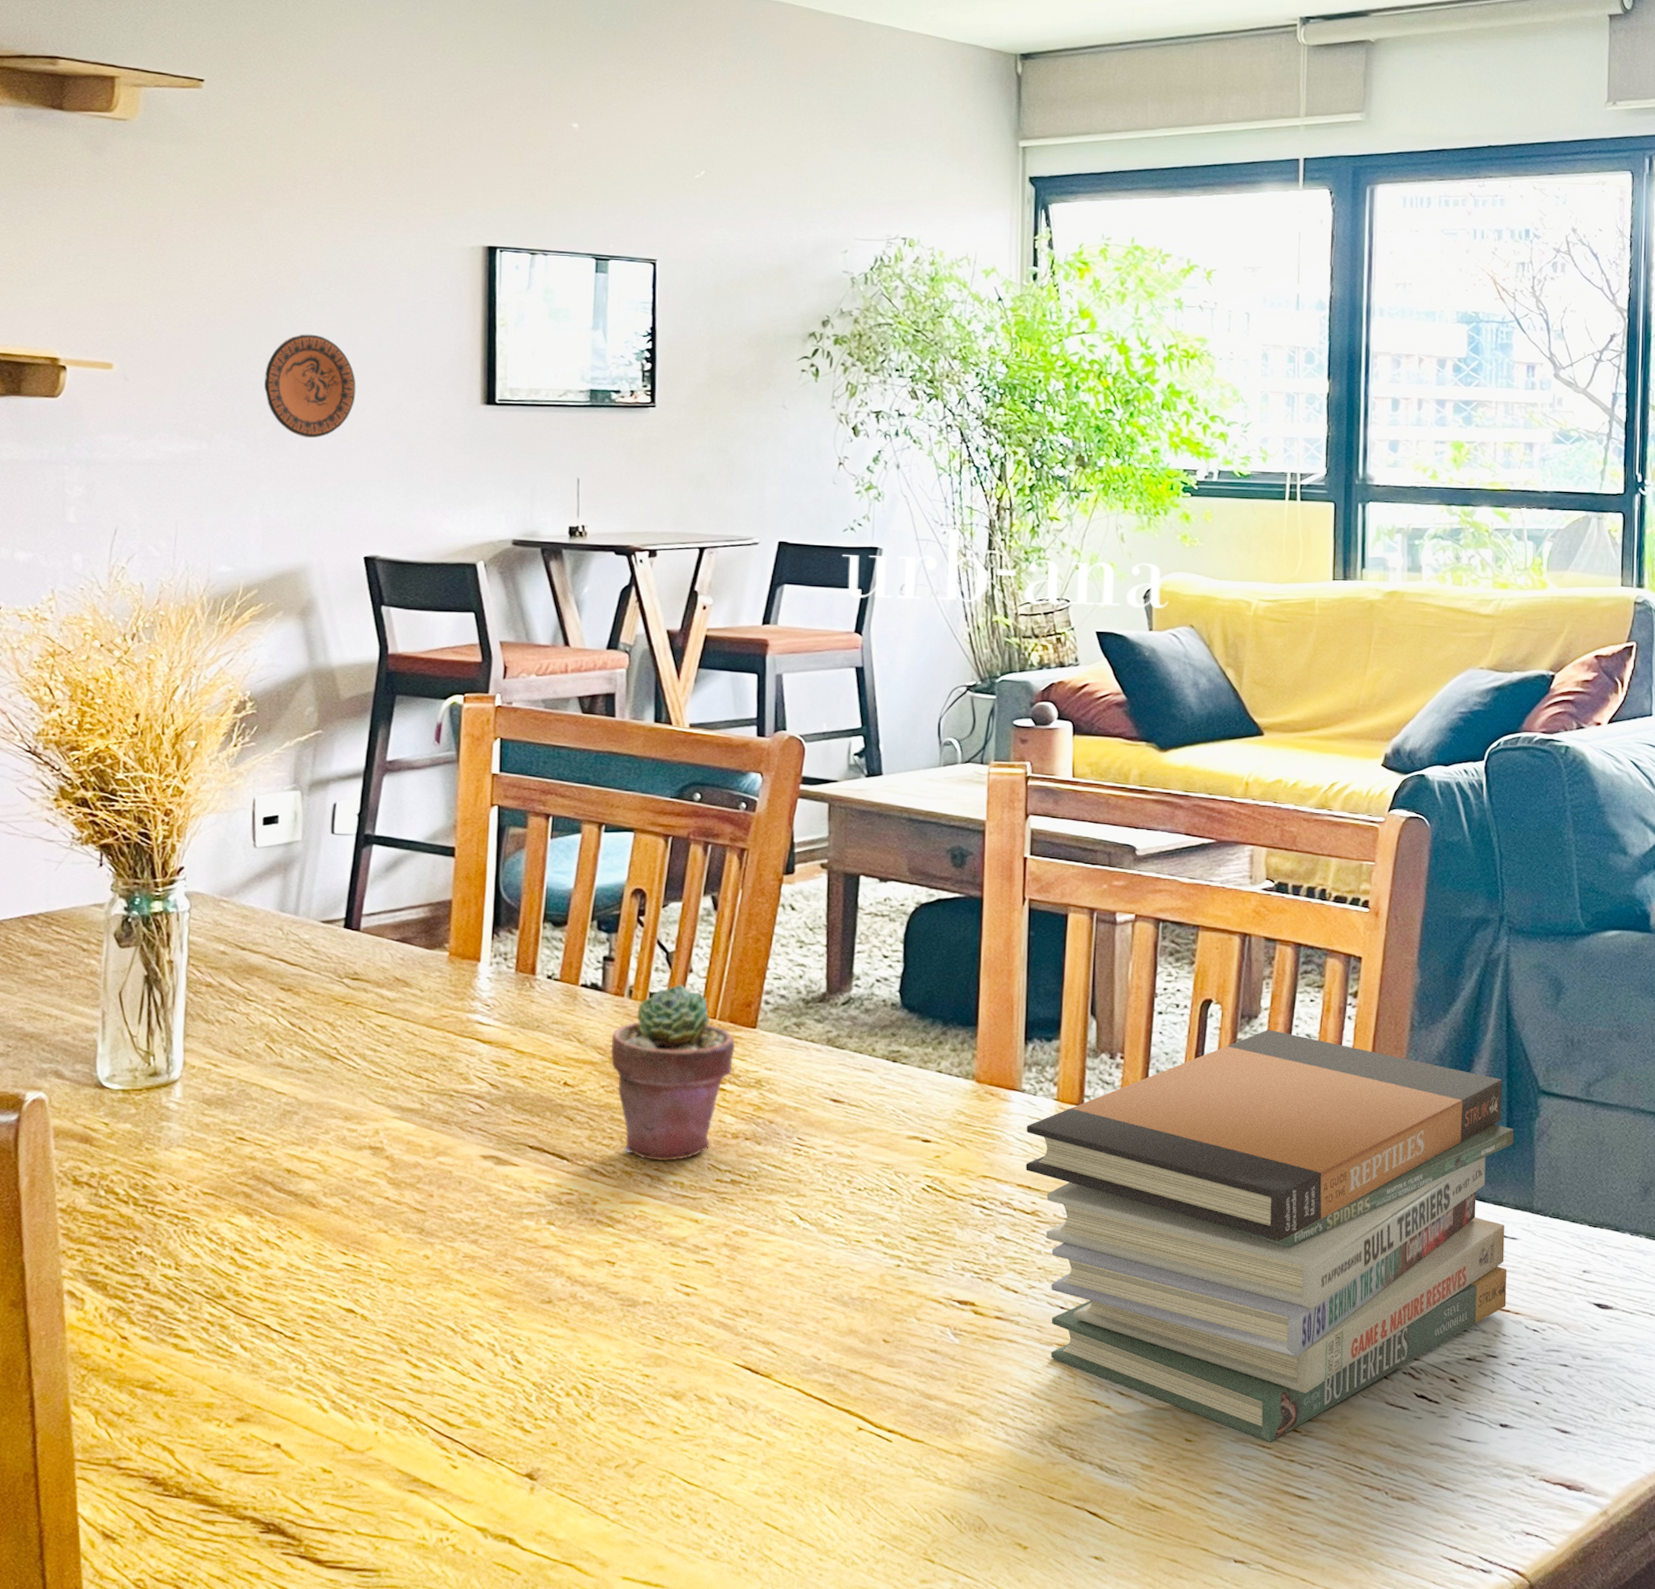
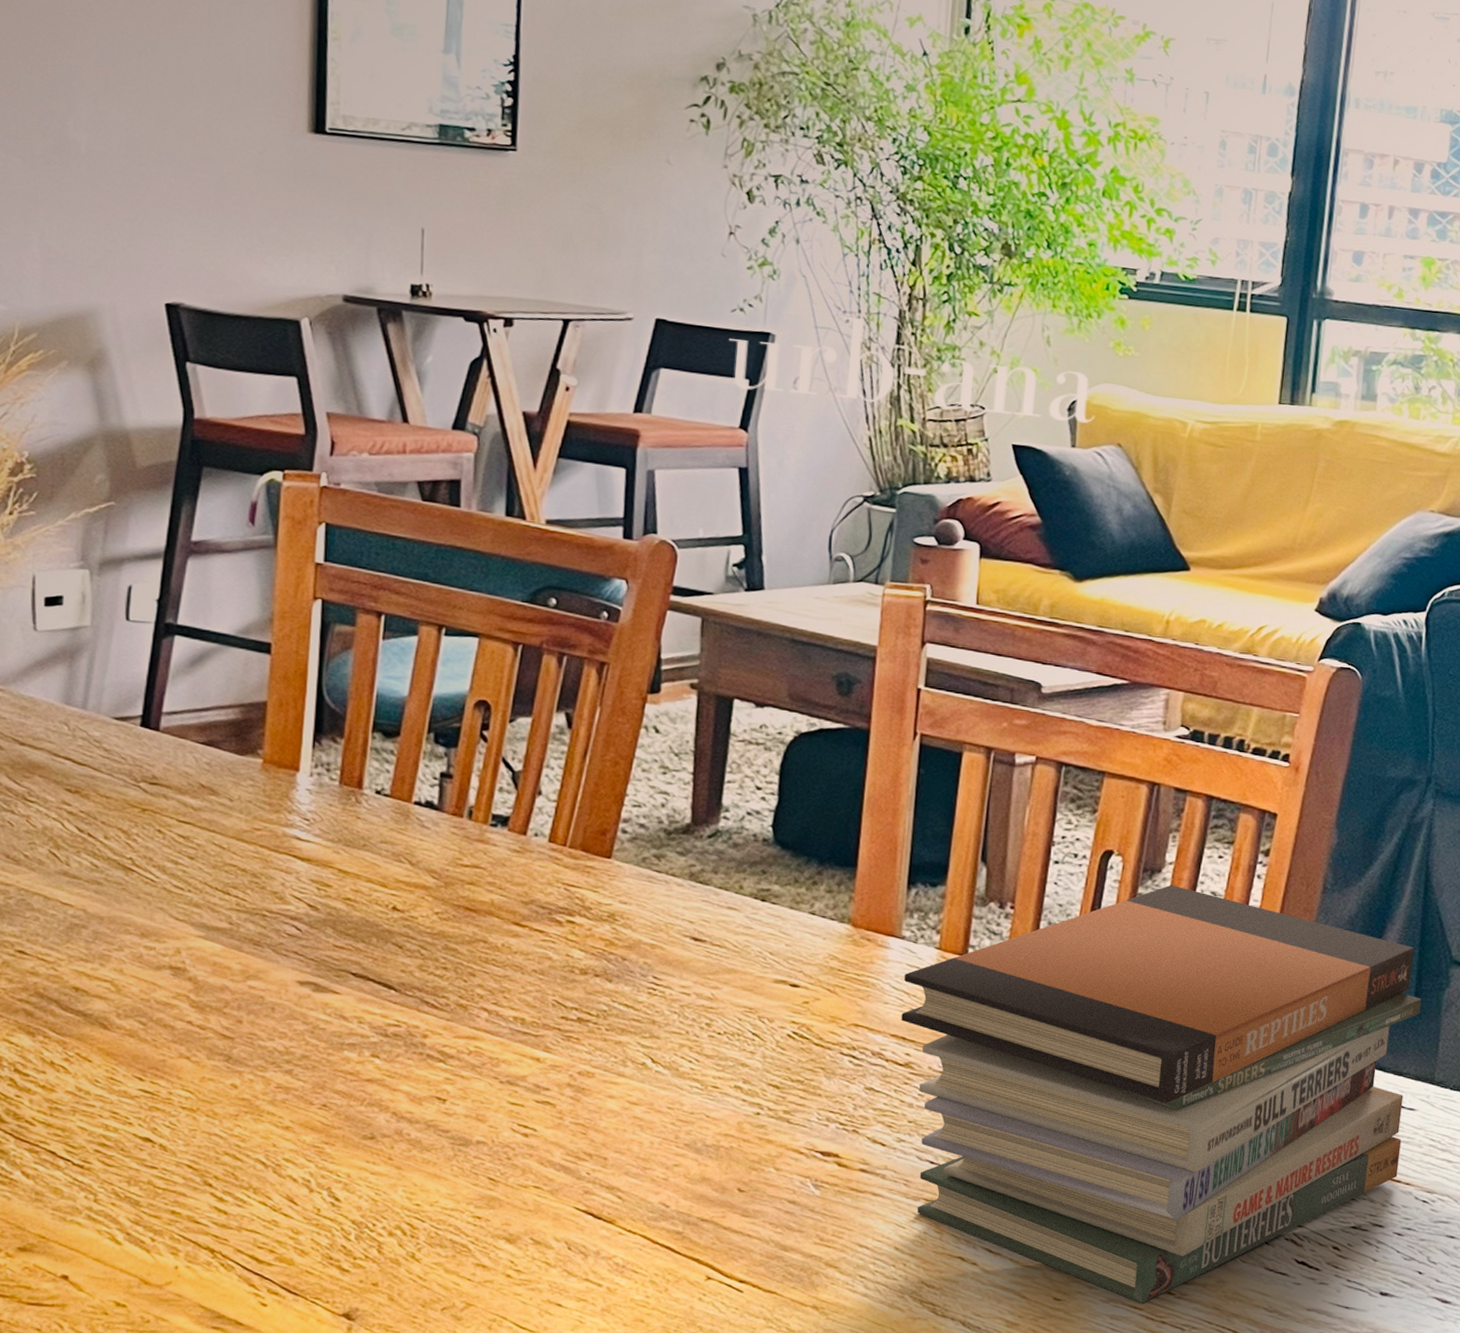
decorative plate: present [264,334,356,438] -> none [44,30,156,158]
potted succulent: present [610,983,736,1161] -> none [446,806,588,995]

